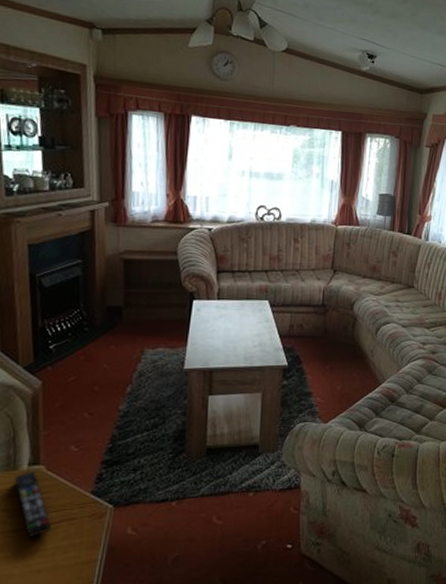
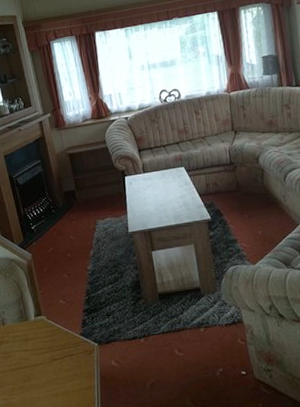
remote control: present [13,471,52,539] -> none [27,320,59,371]

